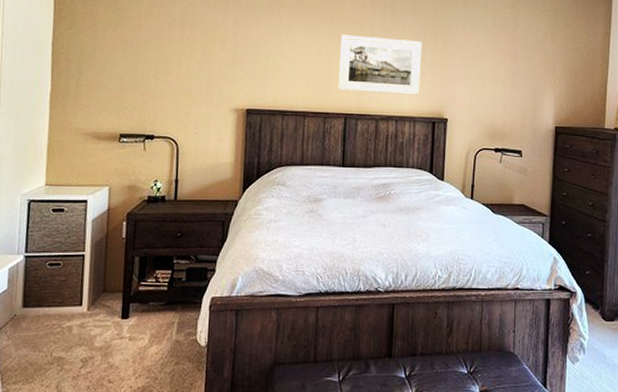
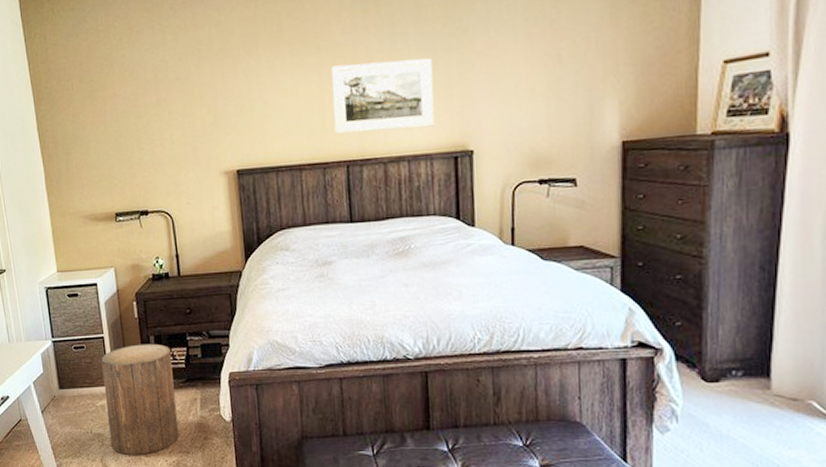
stool: none [71,264,154,381] -> present [101,343,180,455]

